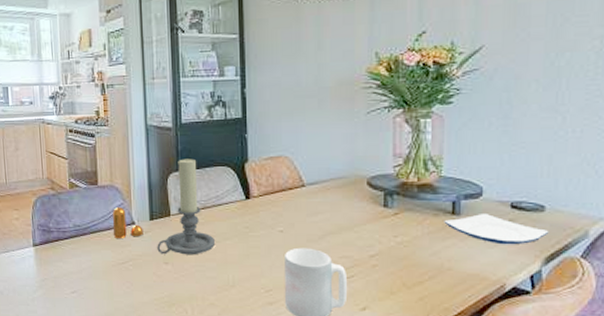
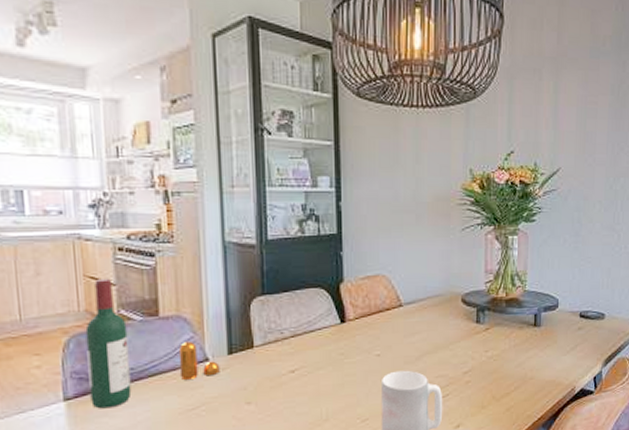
wine bottle: none [47,153,78,255] -> present [85,278,132,409]
candle holder: present [157,159,216,255] -> none [237,280,307,394]
plate: present [444,214,549,245] -> none [527,324,608,352]

